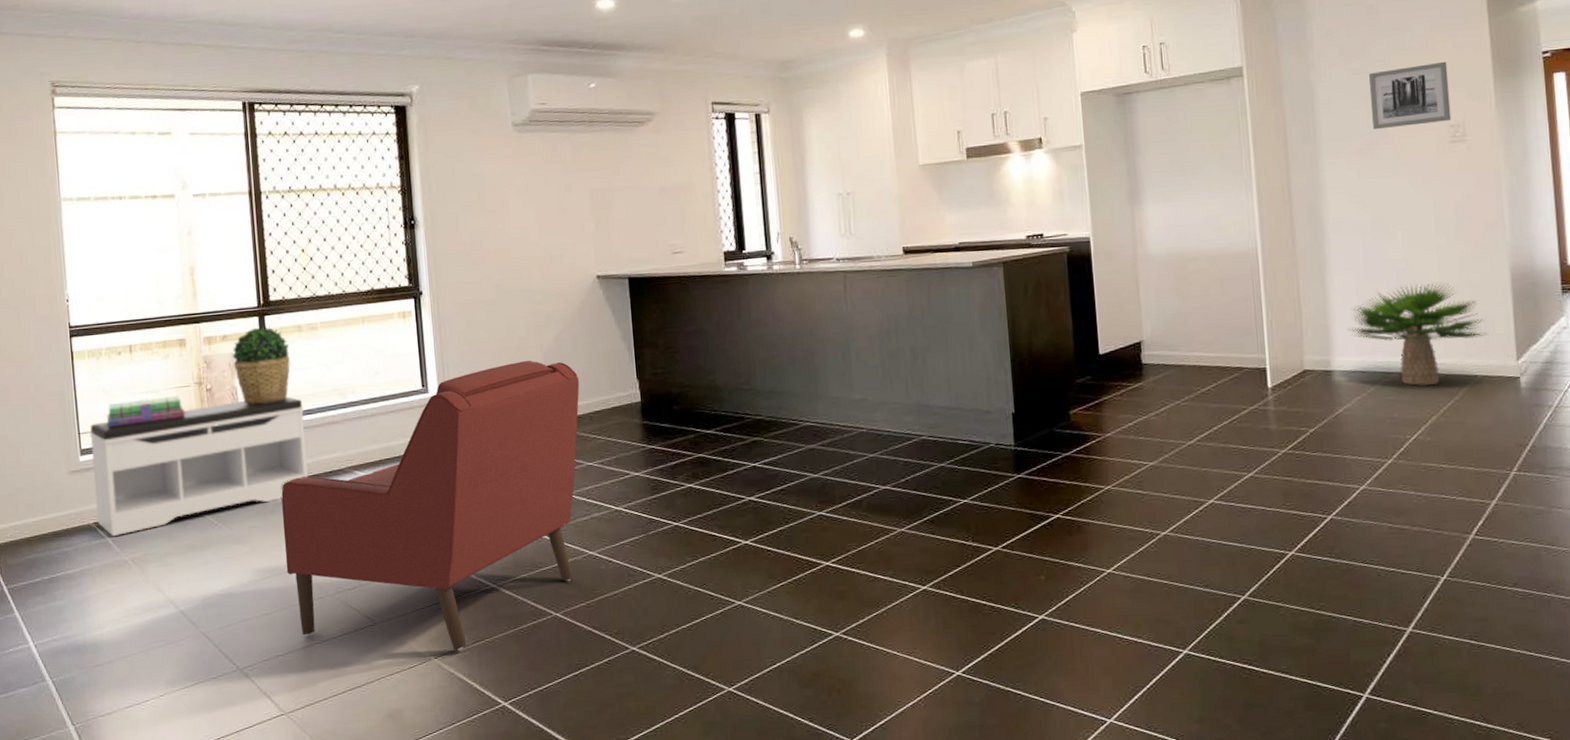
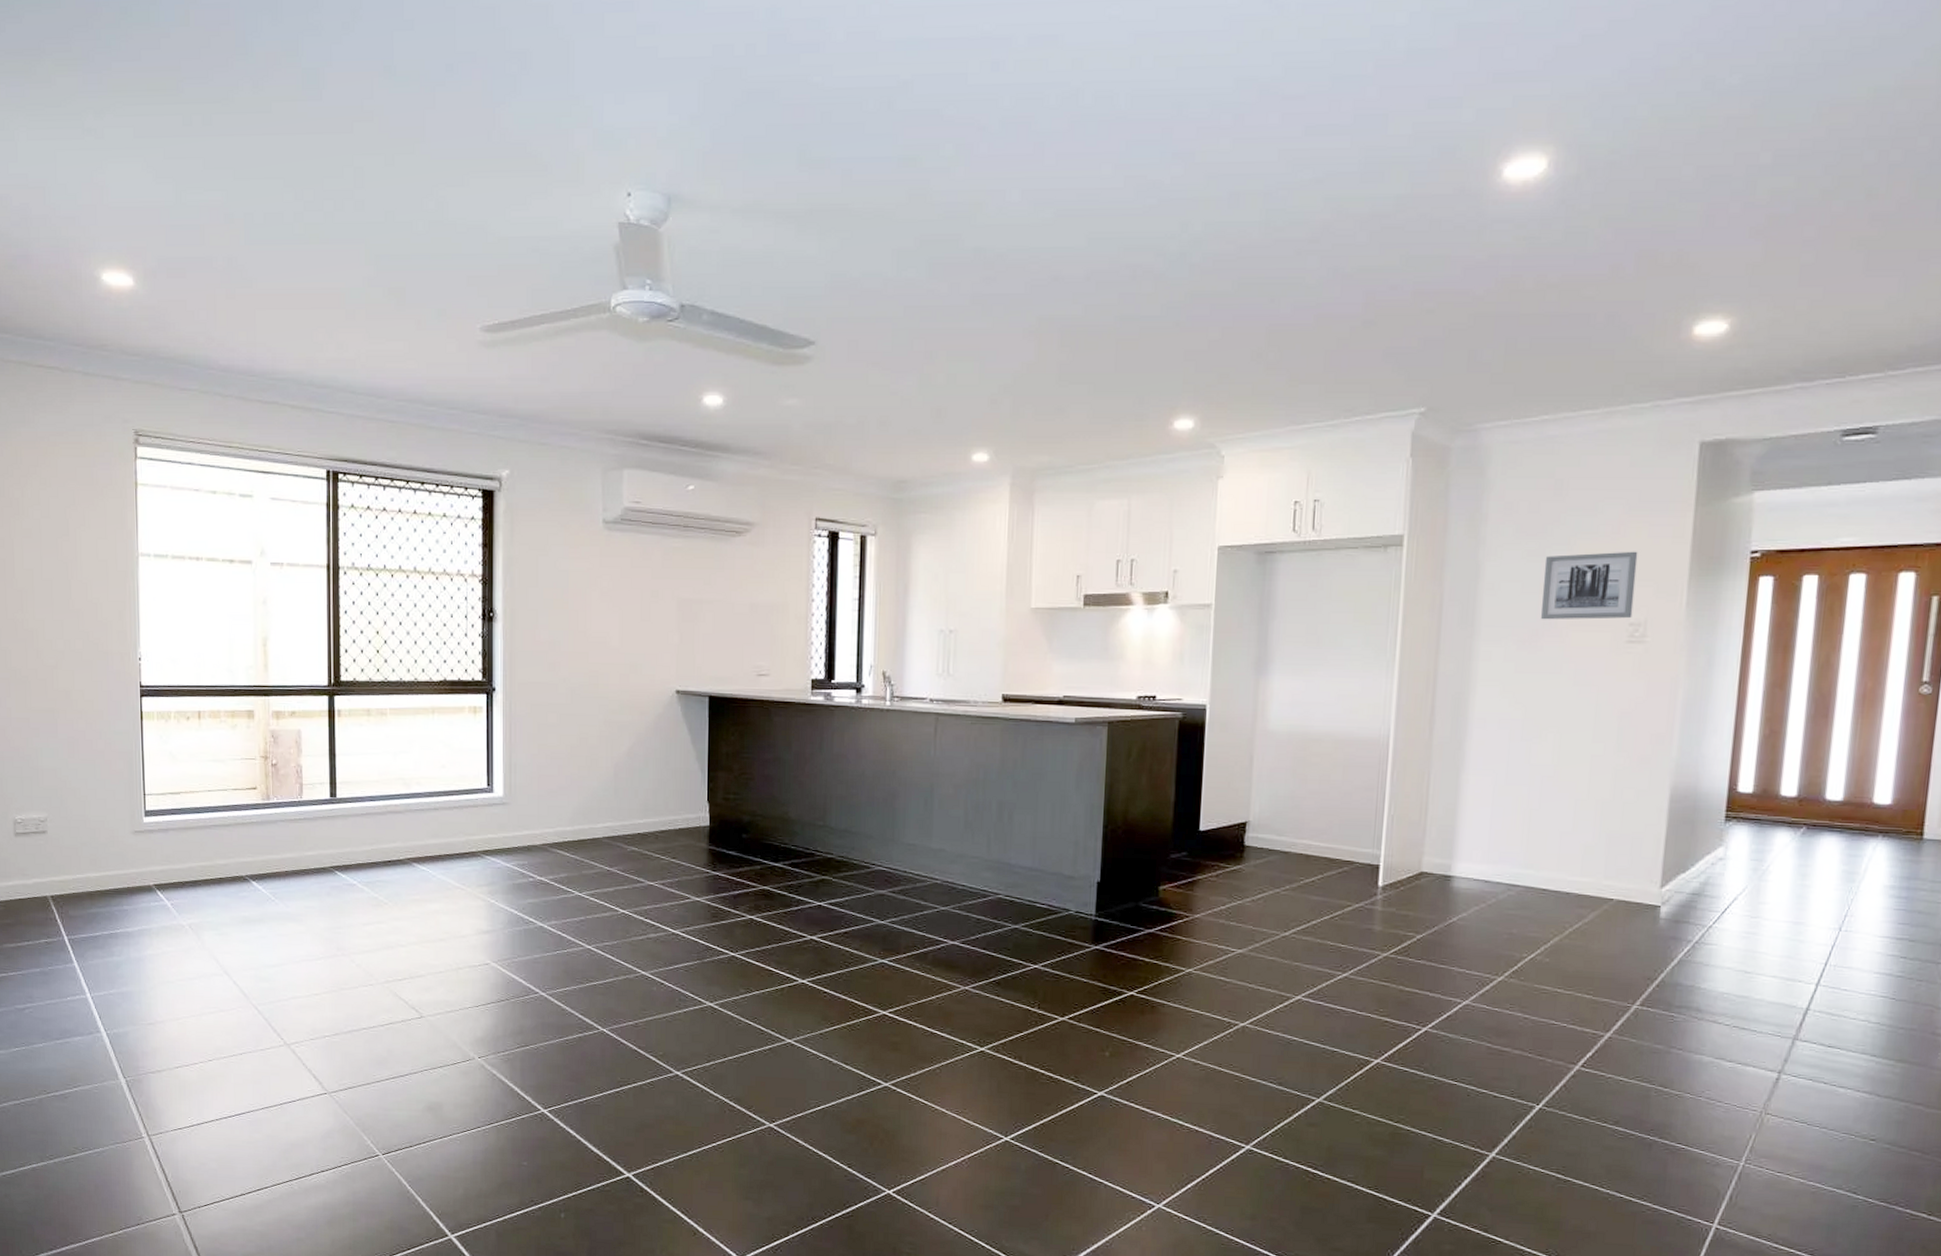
bench: present [89,396,308,537] -> none [155,780,367,901]
stack of books: present [106,395,185,427] -> none [172,766,249,792]
potted plant: present [232,327,291,405] -> none [300,707,358,785]
chair: present [281,361,580,651] -> none [338,771,648,1054]
potted plant: present [1347,282,1489,386] -> none [1476,792,1634,904]

